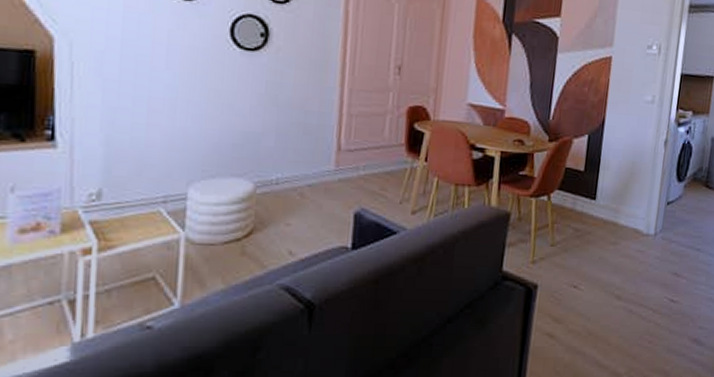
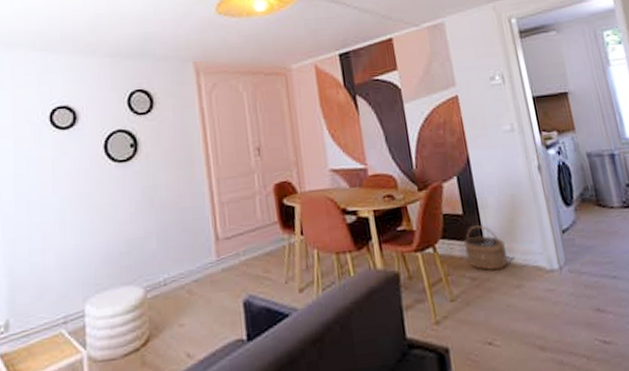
wicker basket: none [575,183,615,226] -> present [463,225,508,271]

